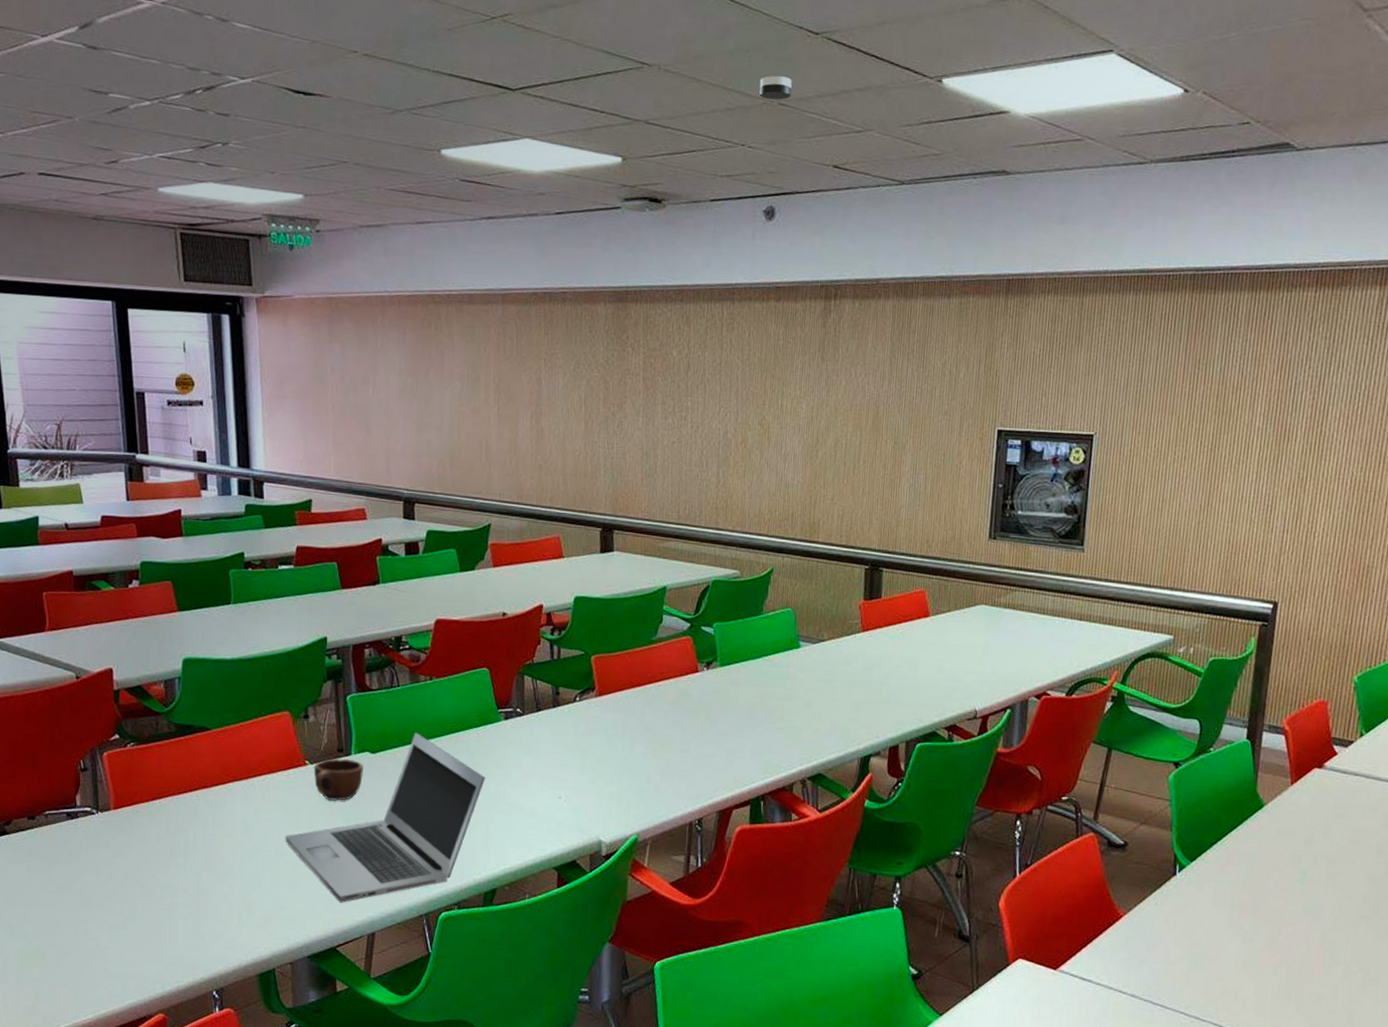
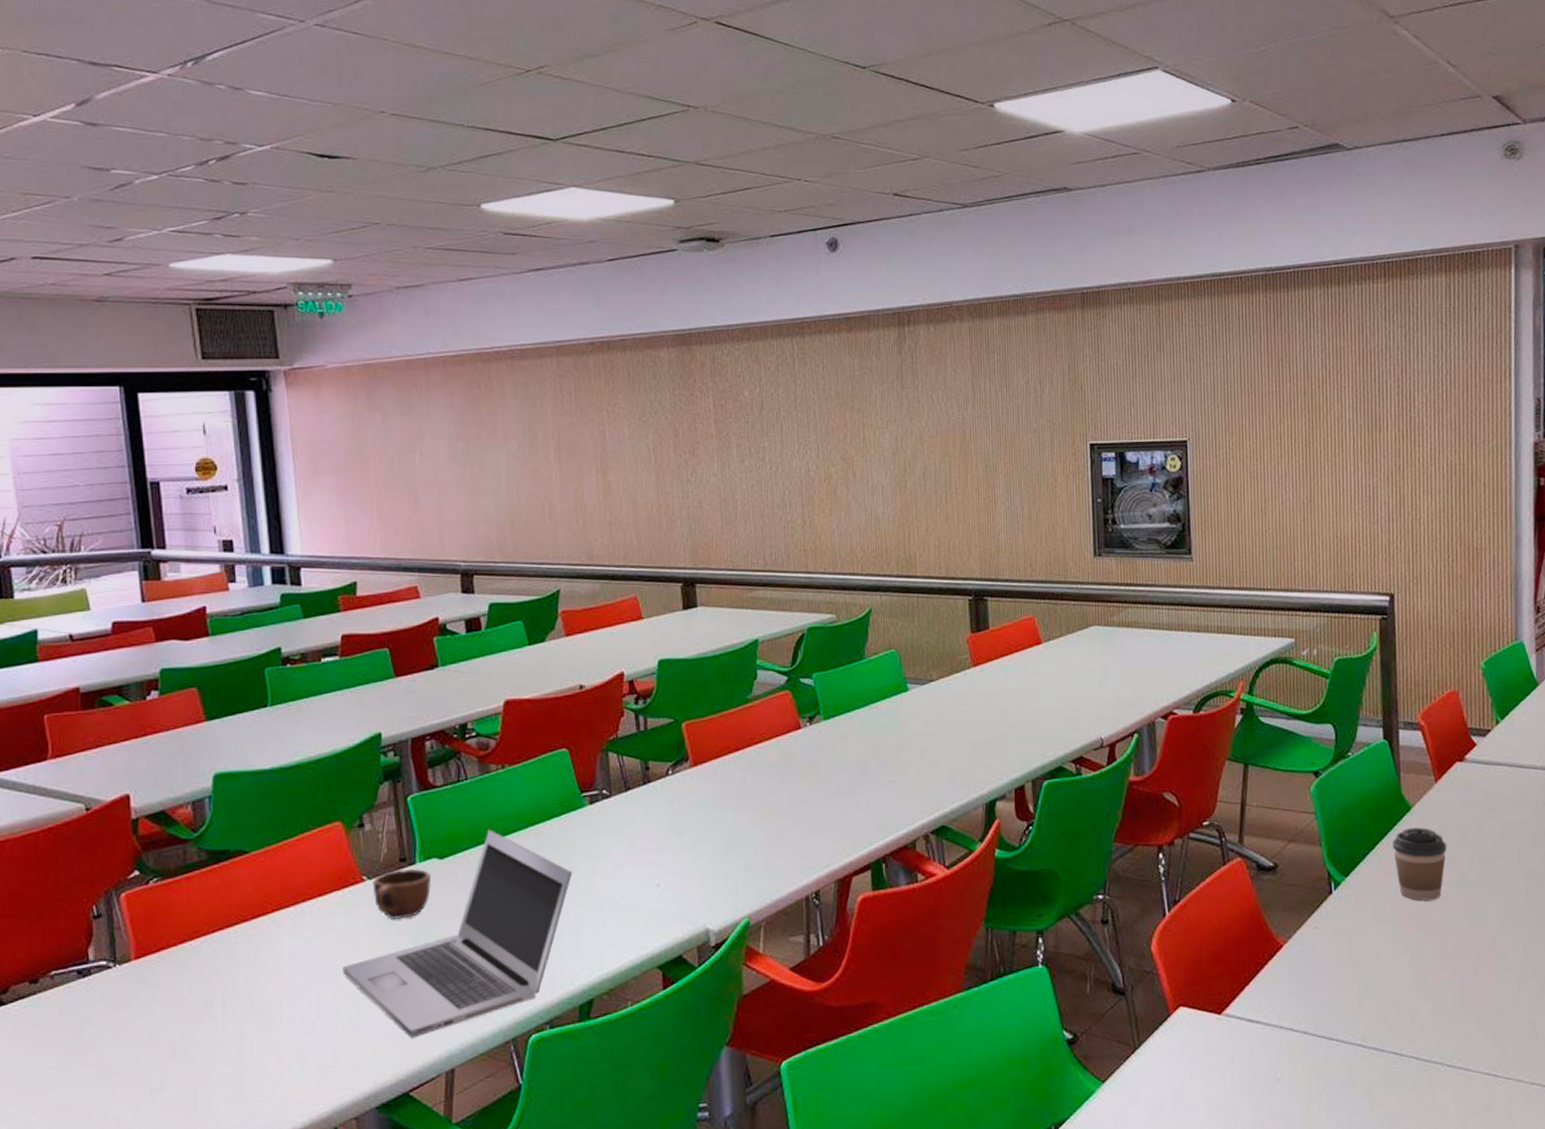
smoke detector: present [759,75,792,101] -> none [810,110,844,134]
coffee cup: none [1240,824,1294,892] -> present [1393,827,1447,901]

